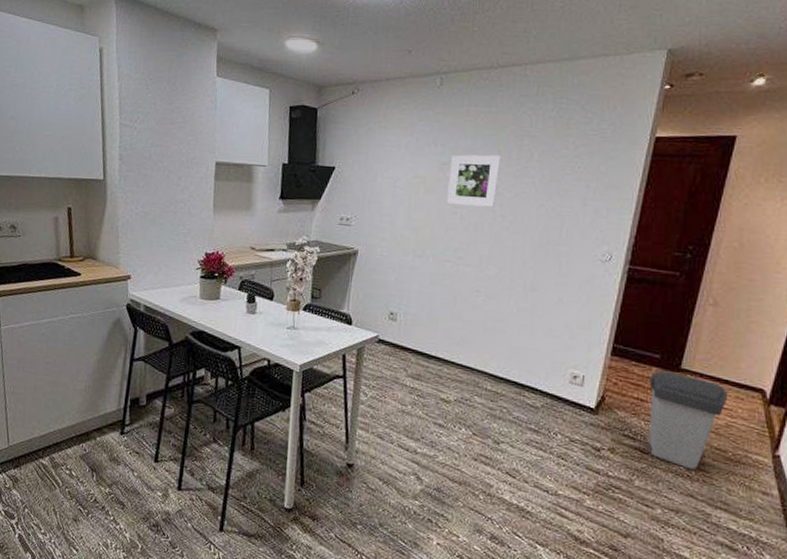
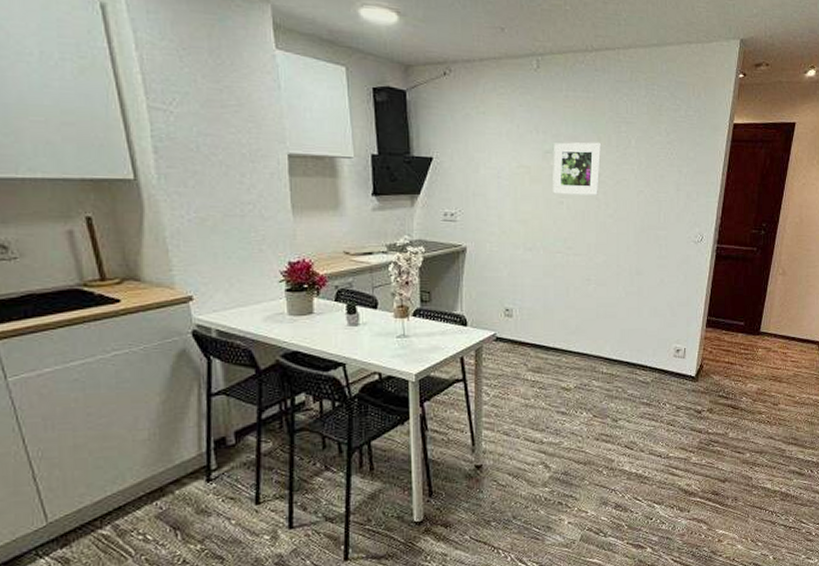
trash can: present [649,371,728,470] -> none [737,336,795,416]

